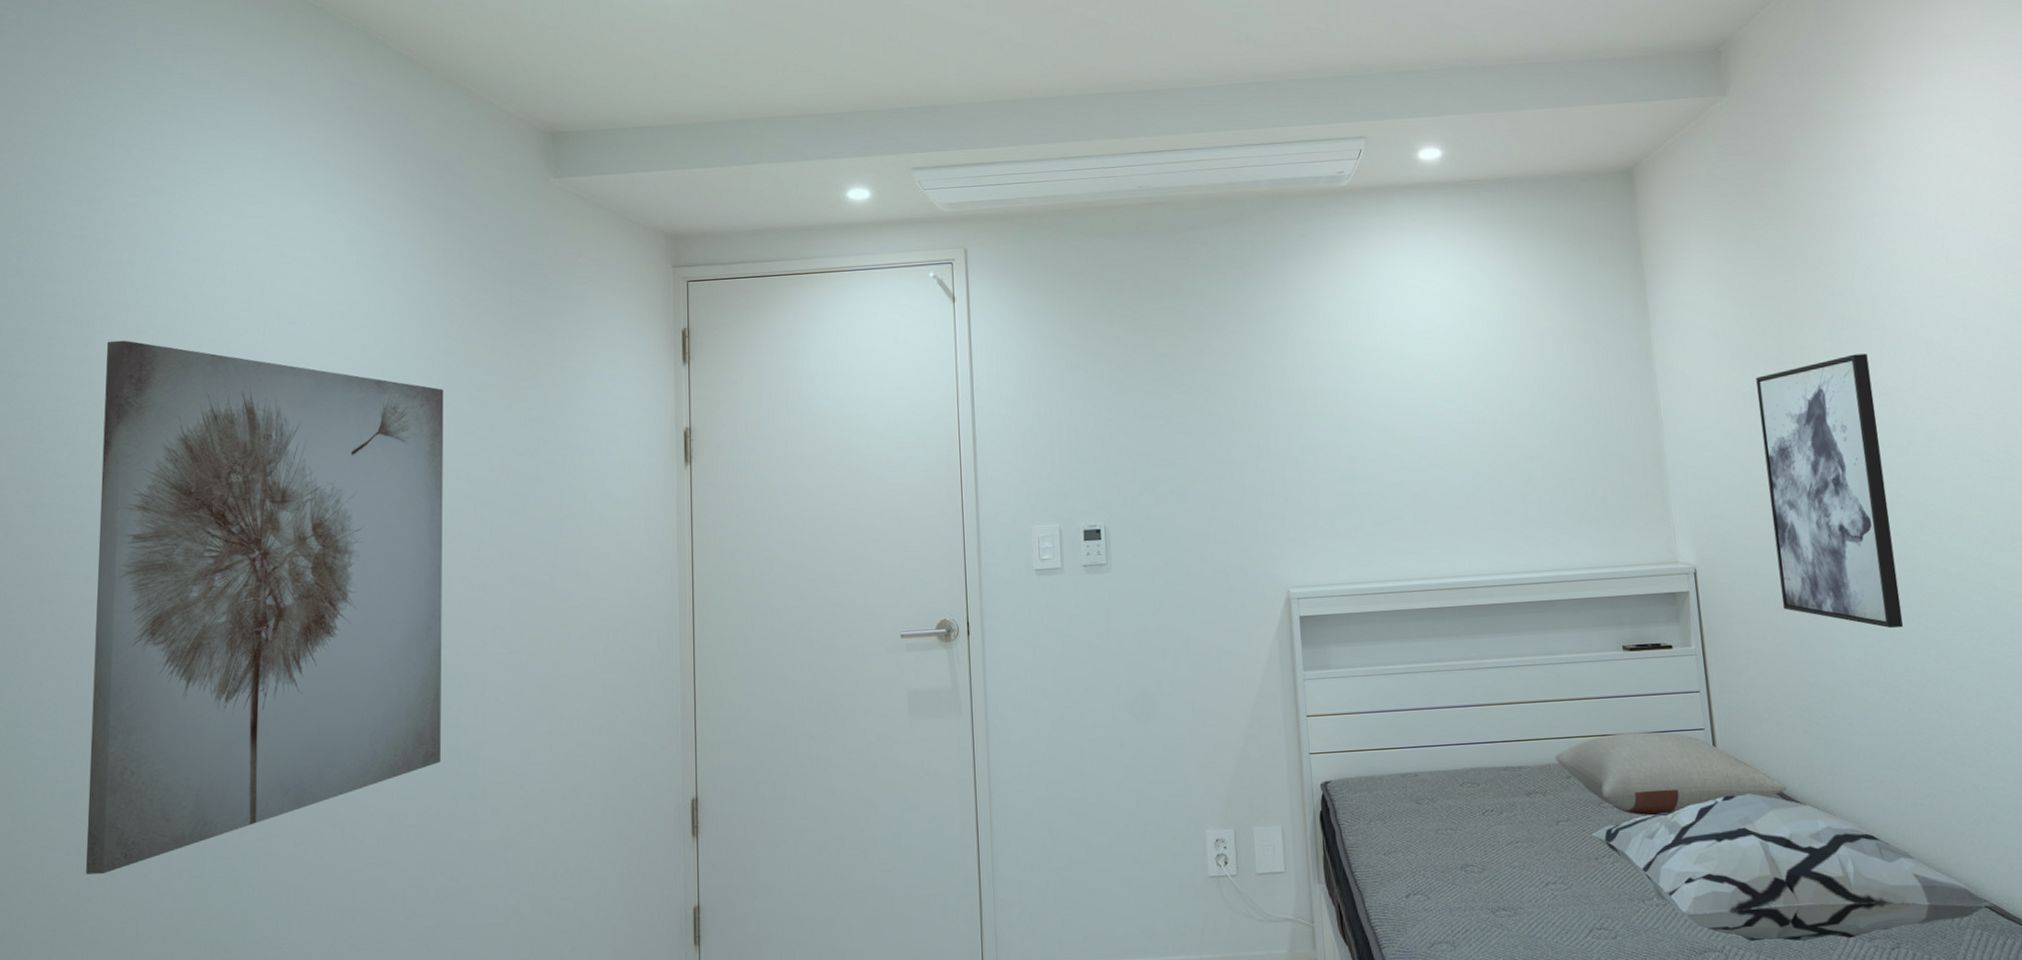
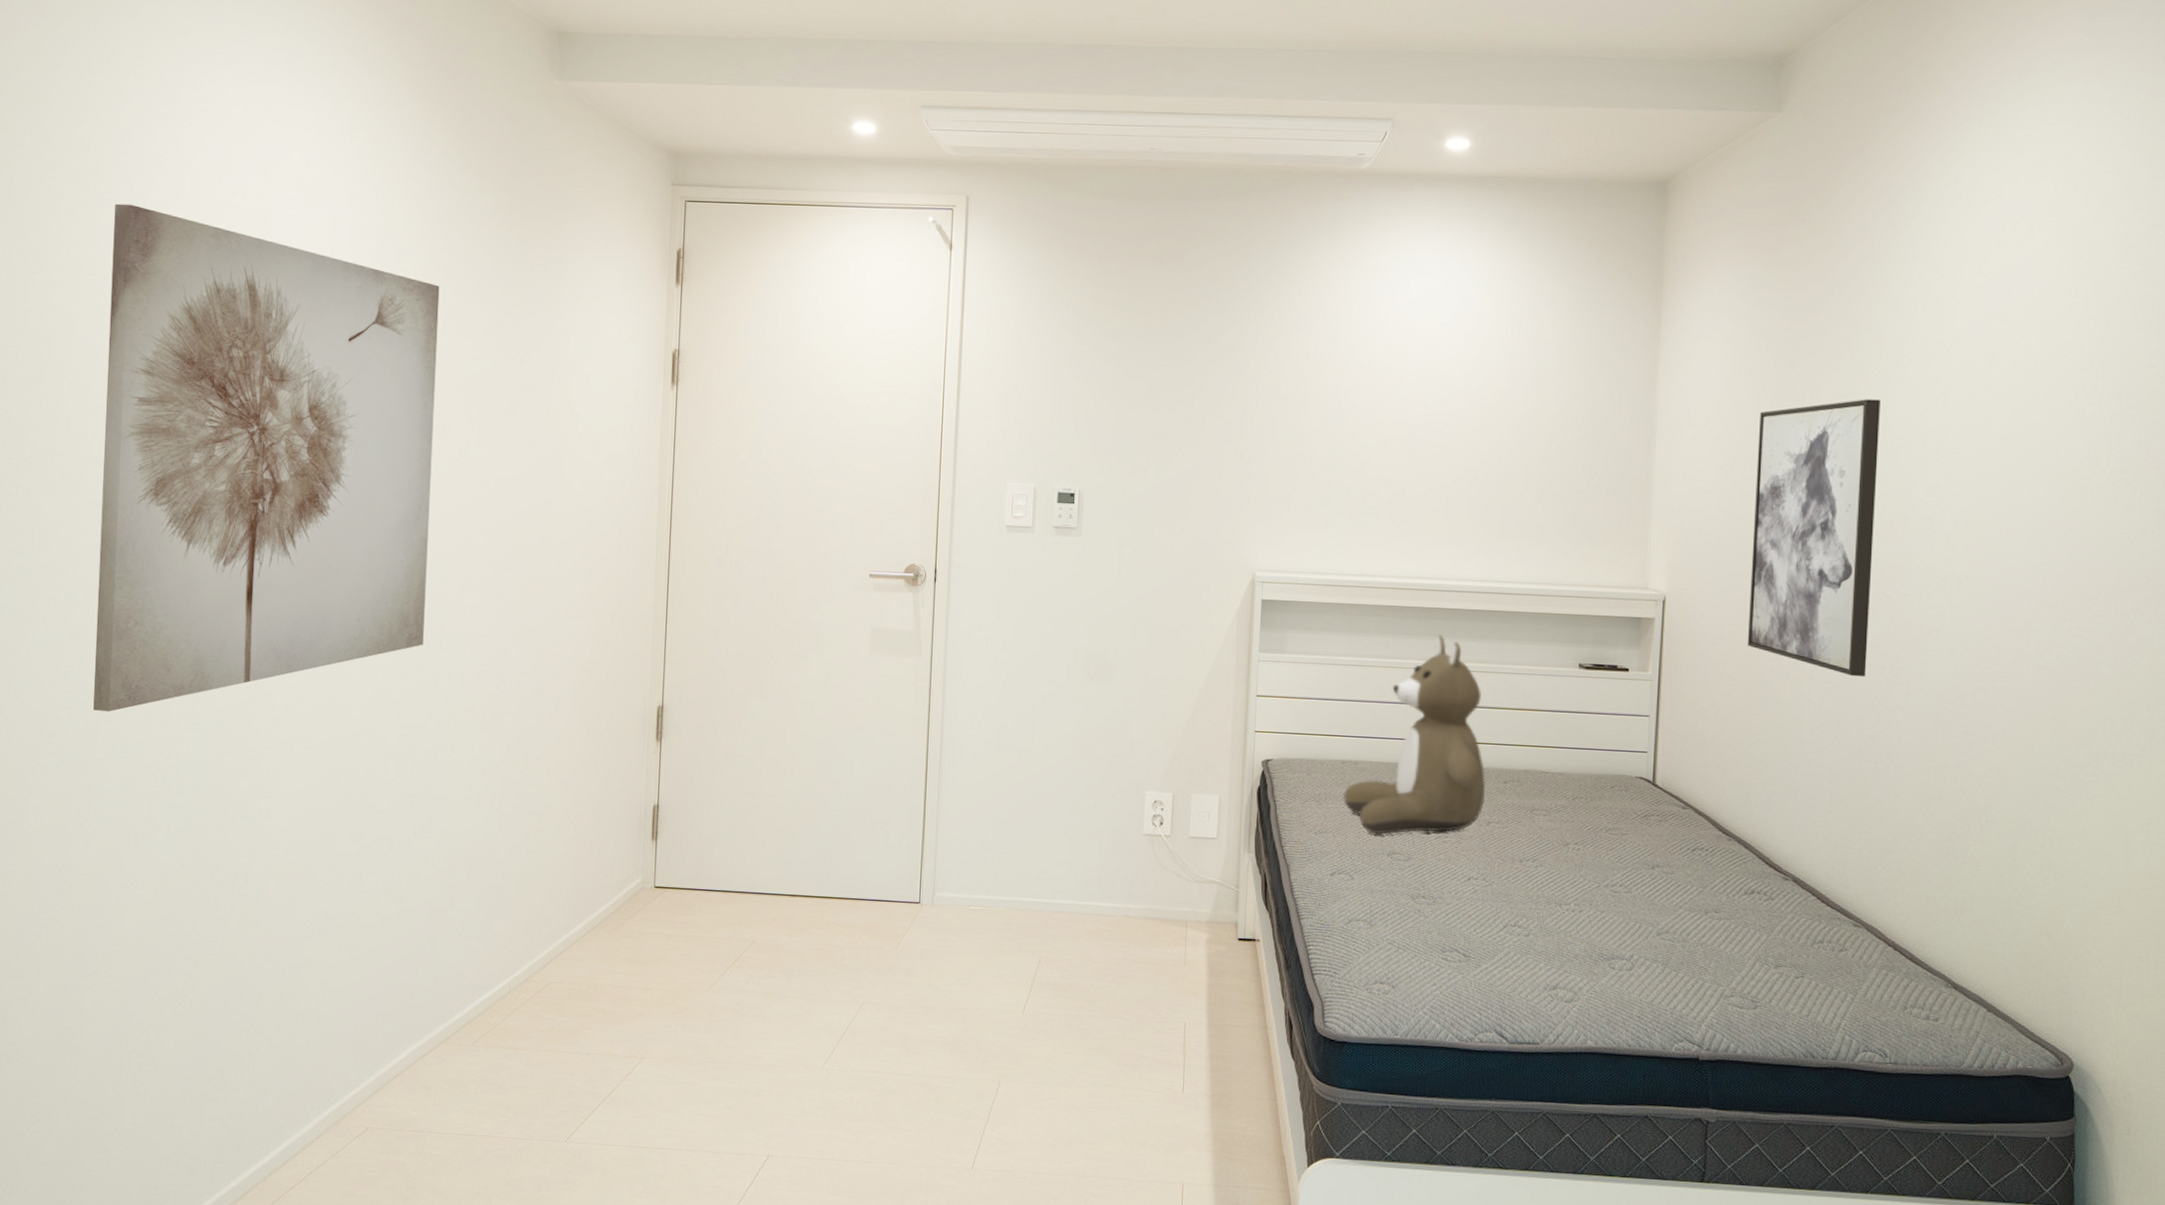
teddy bear: none [1407,632,1552,848] -> present [1342,635,1486,835]
pillow: present [1555,731,1787,816] -> none [1495,747,1720,828]
decorative pillow: present [1591,793,1995,942] -> none [1519,817,1905,963]

